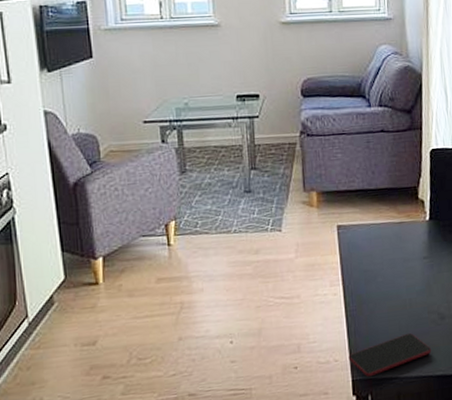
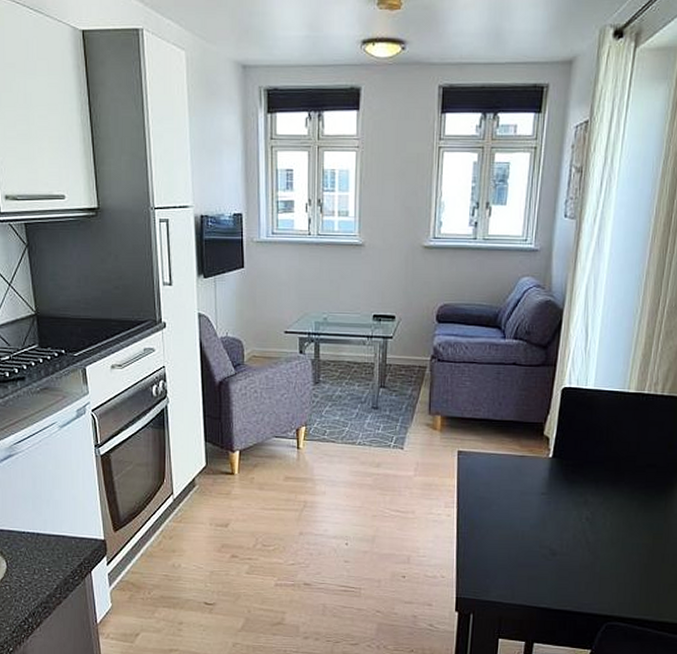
smartphone: present [348,332,432,377] -> none [455,563,539,598]

